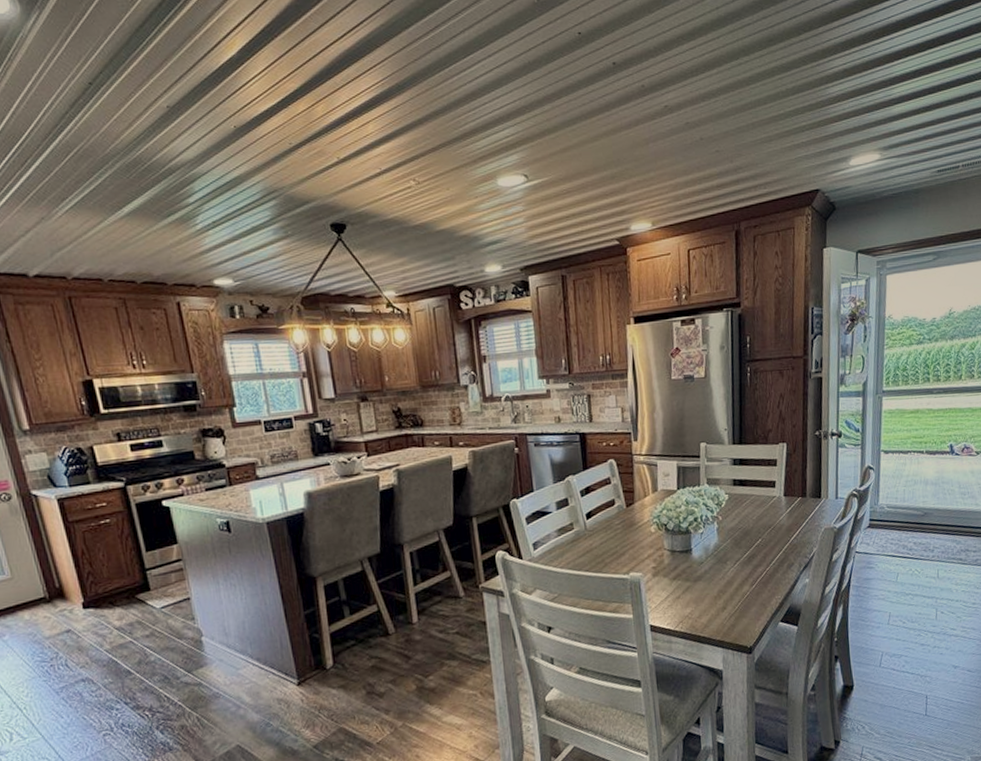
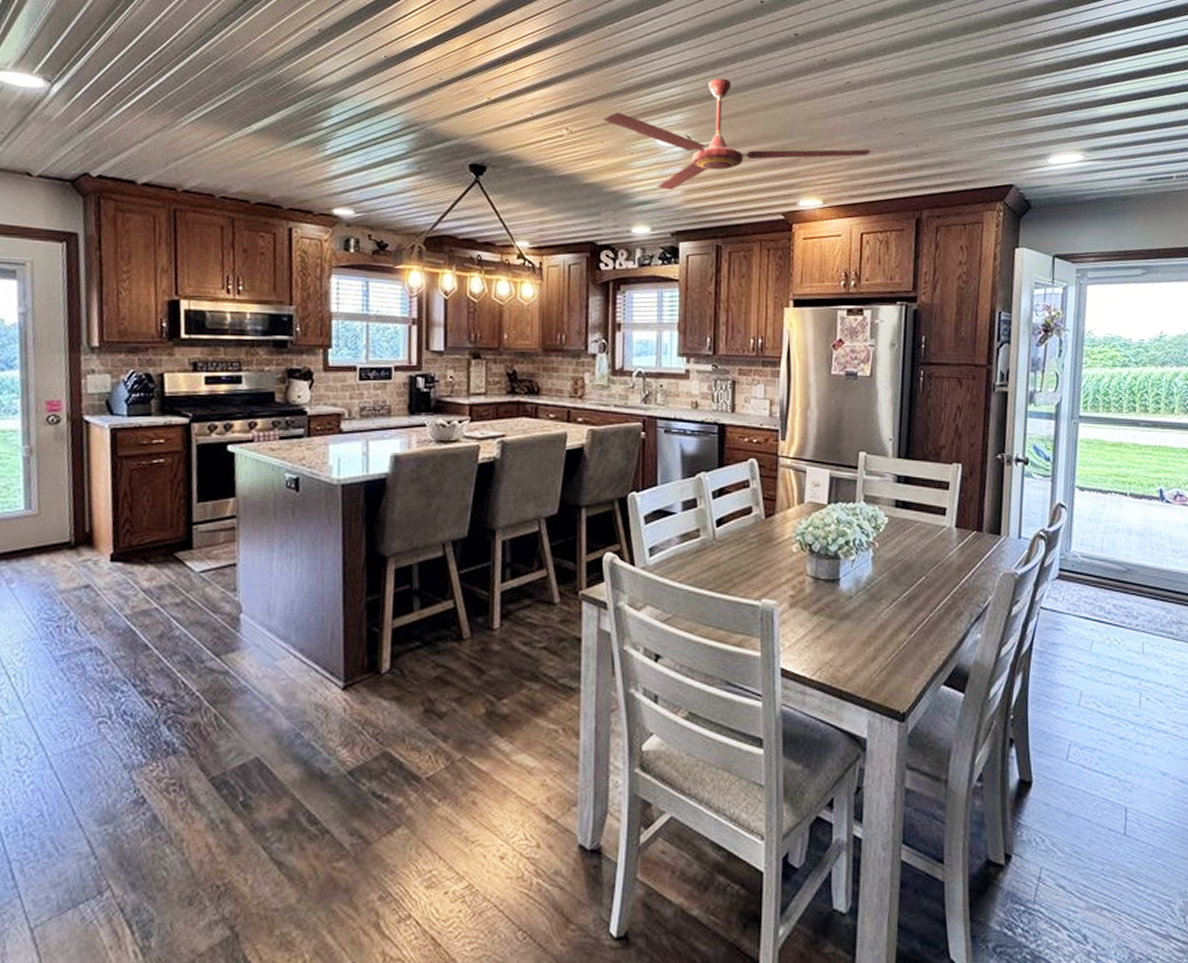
ceiling fan: none [446,114,692,229] -> present [603,78,871,191]

